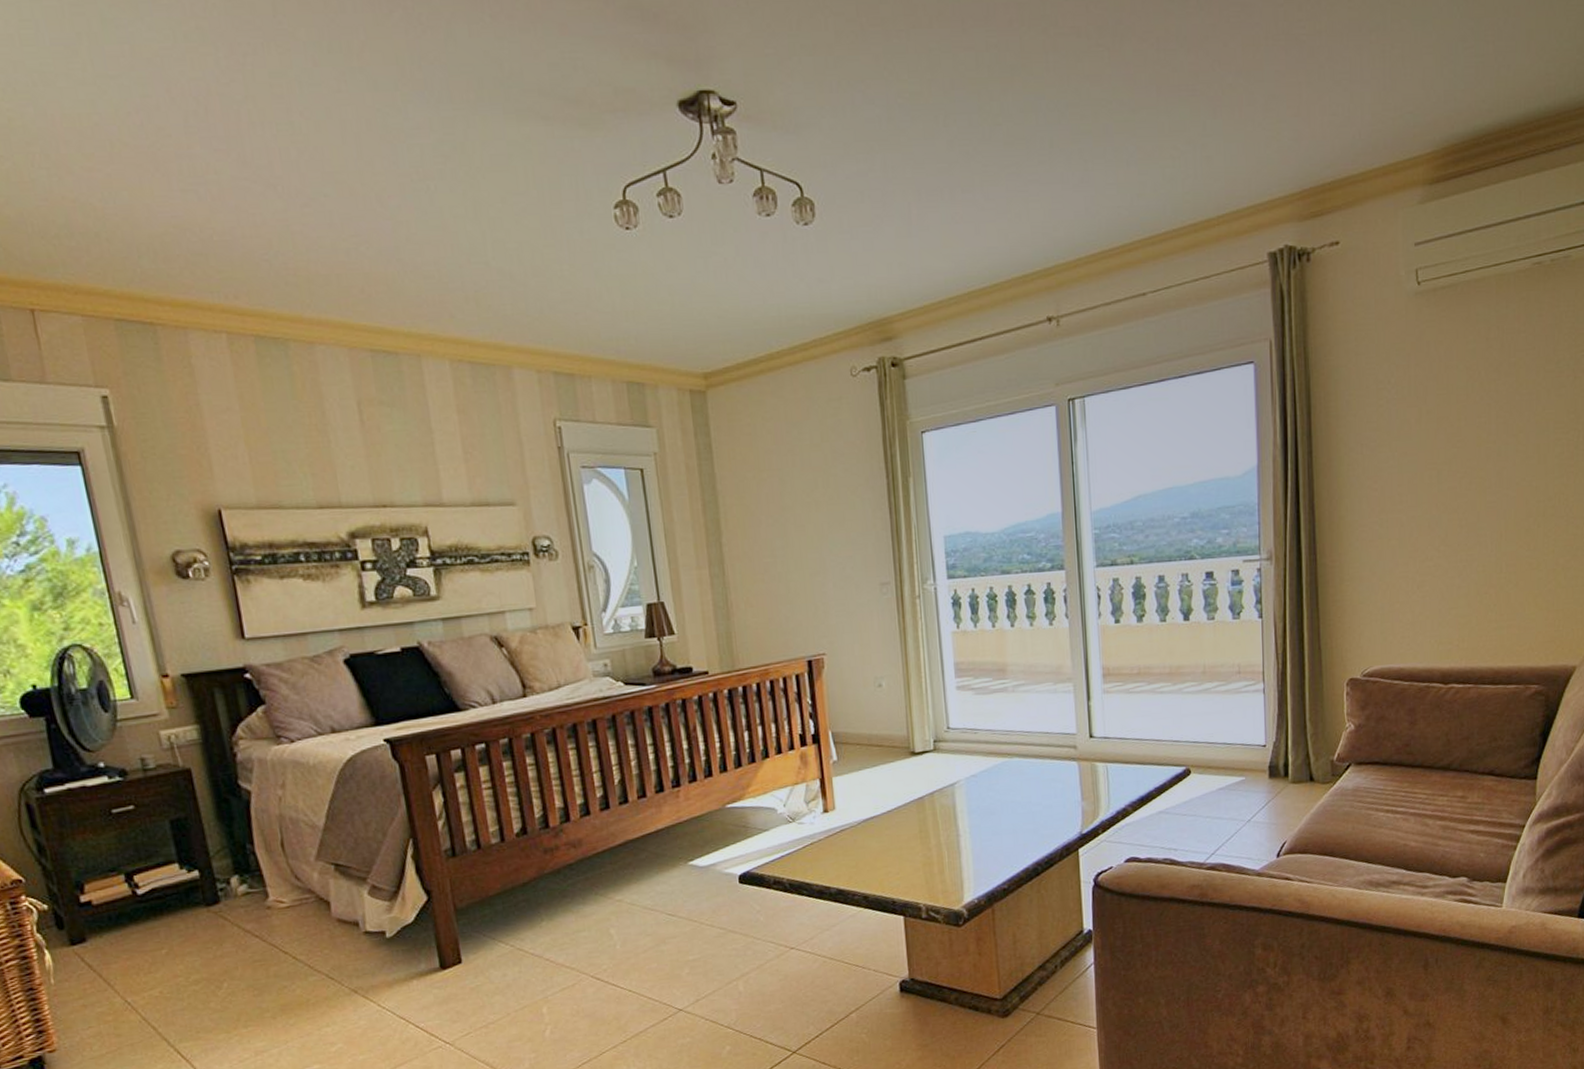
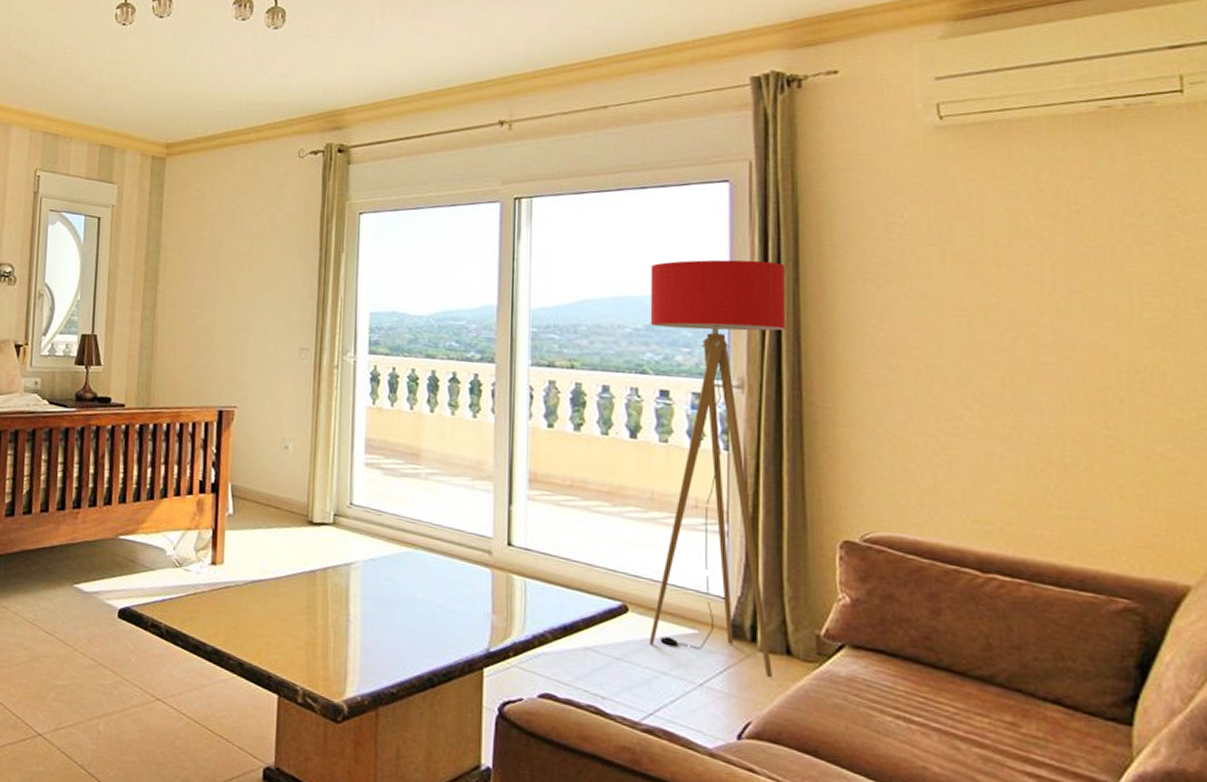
floor lamp: none [1192,437,1303,803] -> present [649,259,786,678]

